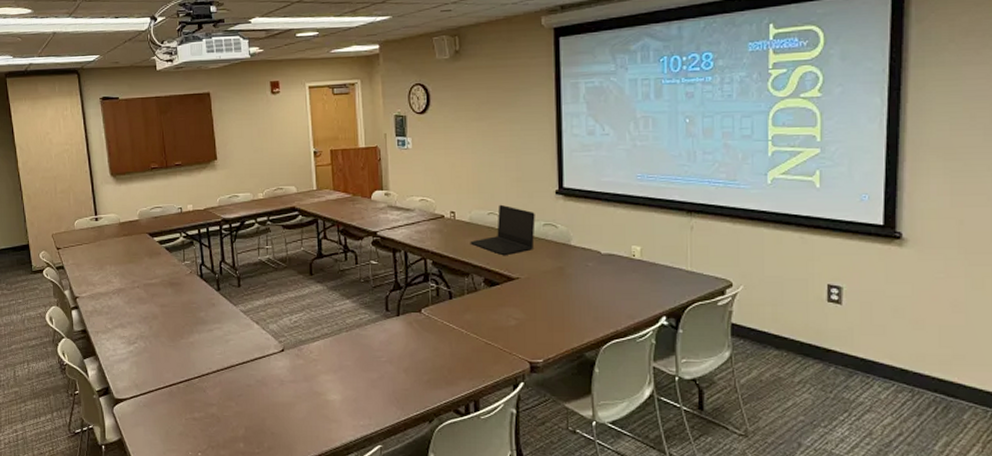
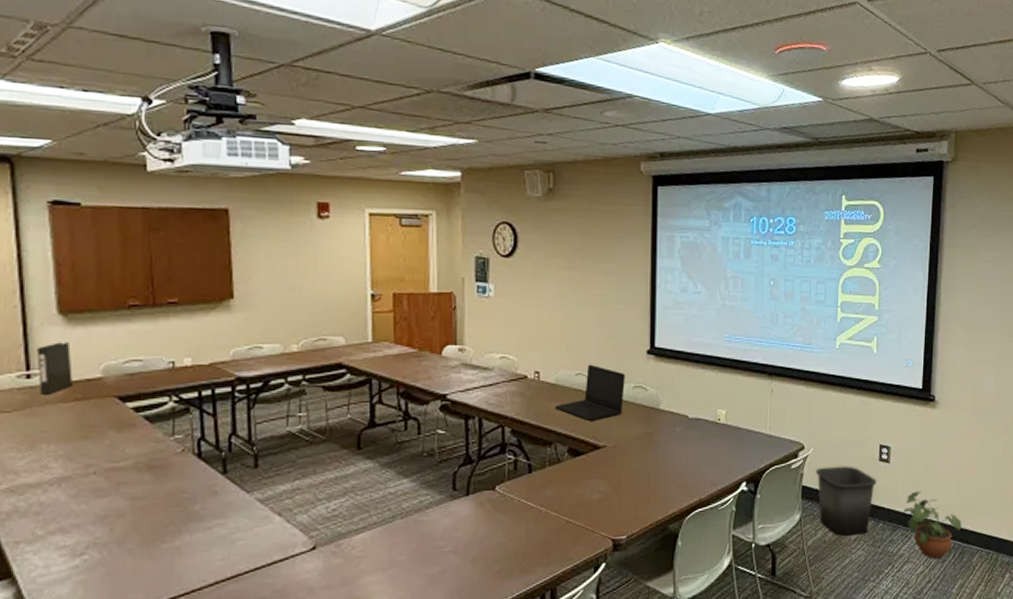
binder: none [100,195,122,232] -> present [36,342,73,395]
waste bin: none [747,305,825,377] -> present [815,466,877,536]
potted plant: none [862,336,946,411] -> present [903,491,962,559]

